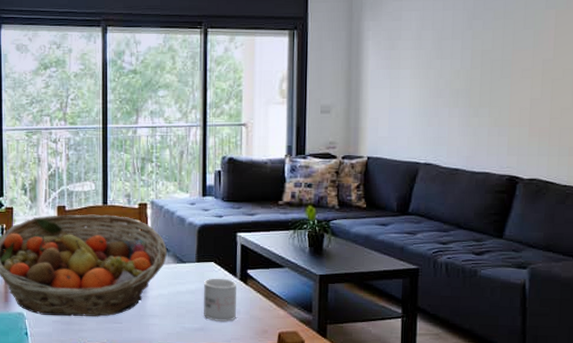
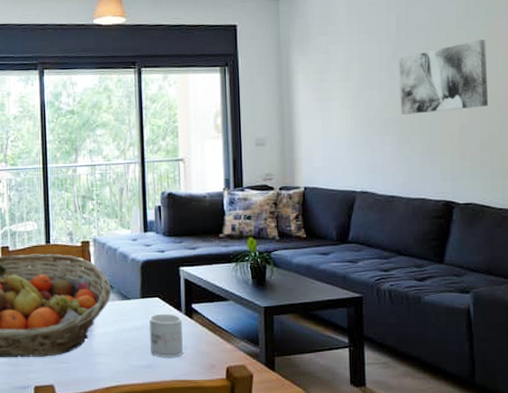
wall art: none [471,12,565,86] -> present [399,40,489,115]

